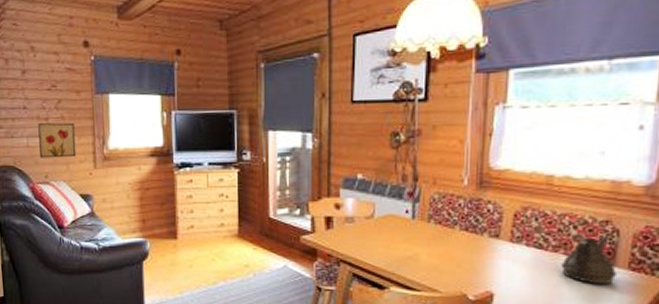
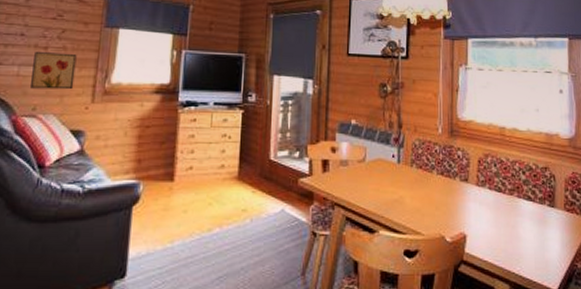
teapot: present [561,237,618,284] -> none [516,181,558,223]

